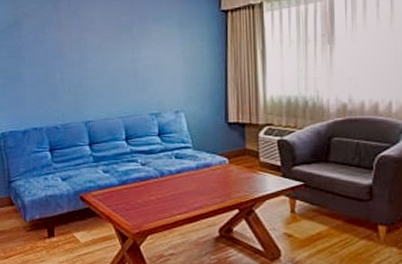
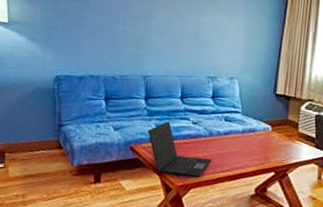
laptop: none [95,165,167,223] -> present [147,121,212,178]

